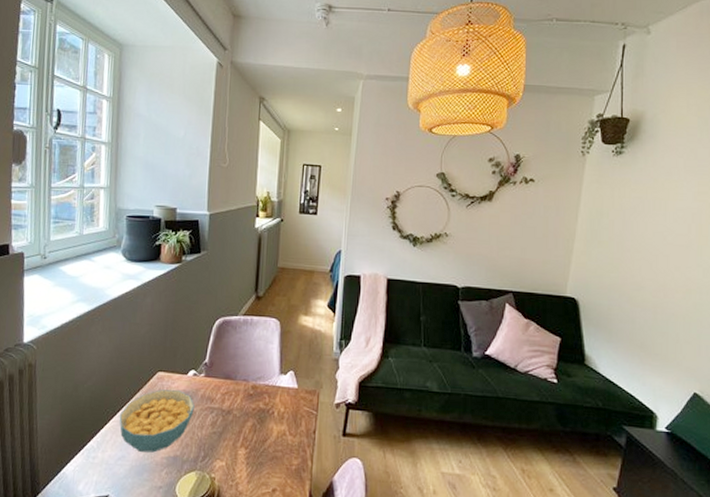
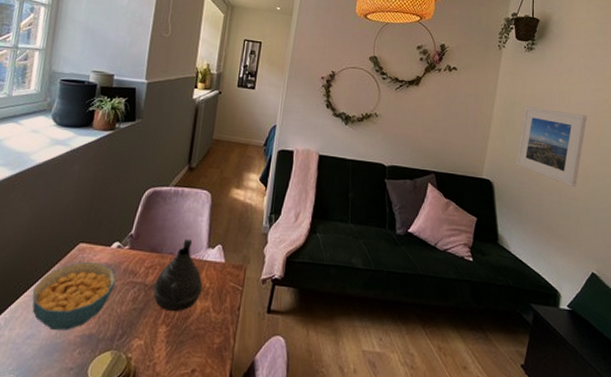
teapot: none [230,365,278,436] -> present [153,238,203,312]
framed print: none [604,217,687,302] -> present [516,106,587,187]

